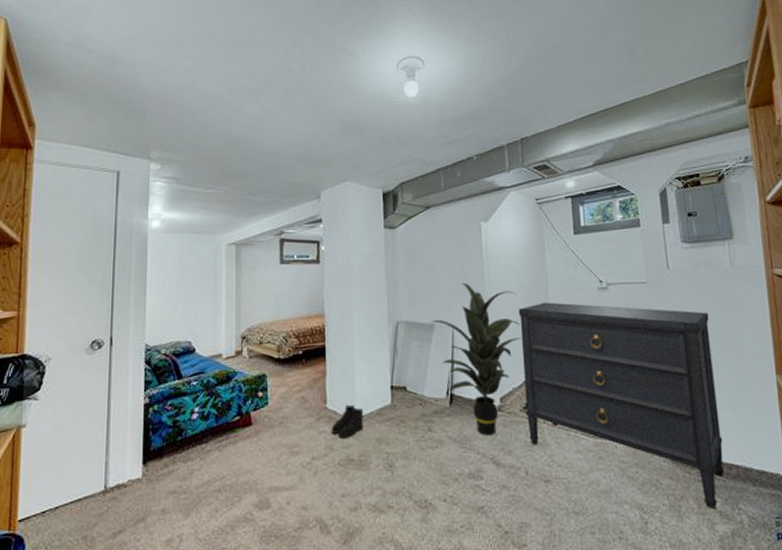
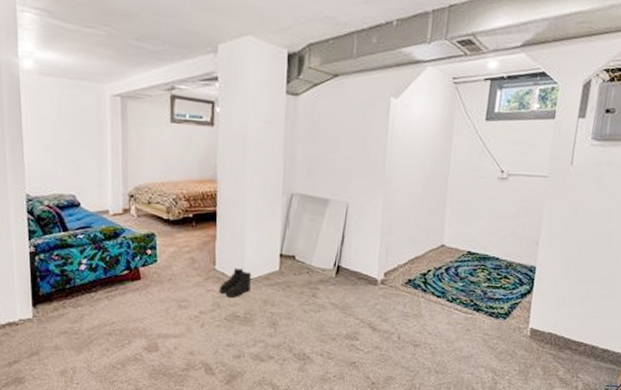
indoor plant: present [430,282,522,437] -> none [325,160,417,305]
dresser: present [518,302,725,510] -> none [406,187,599,377]

